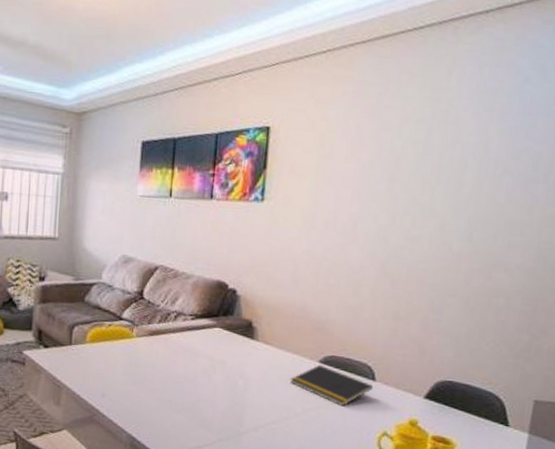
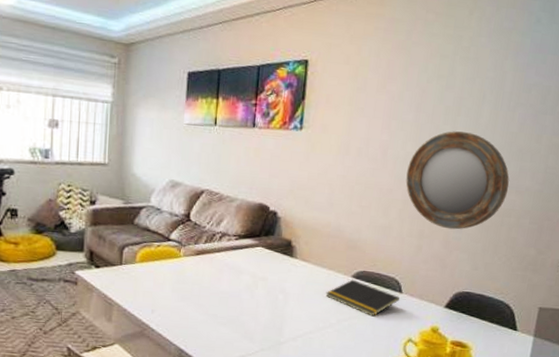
home mirror: none [378,202,497,311] -> present [406,131,509,230]

